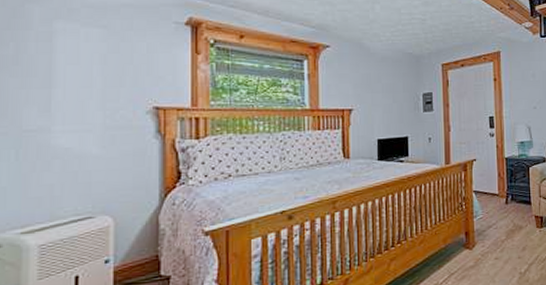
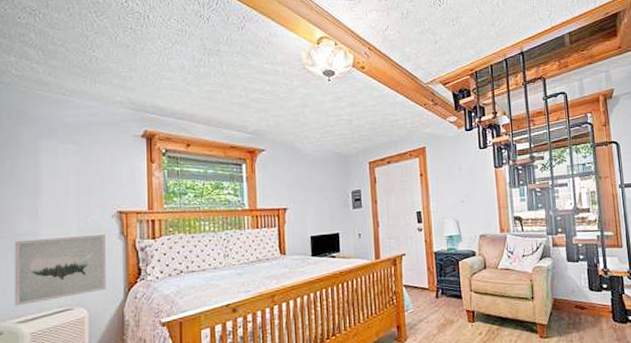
wall art: none [17,132,138,214] -> present [14,233,106,306]

